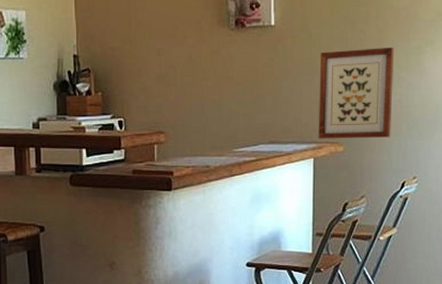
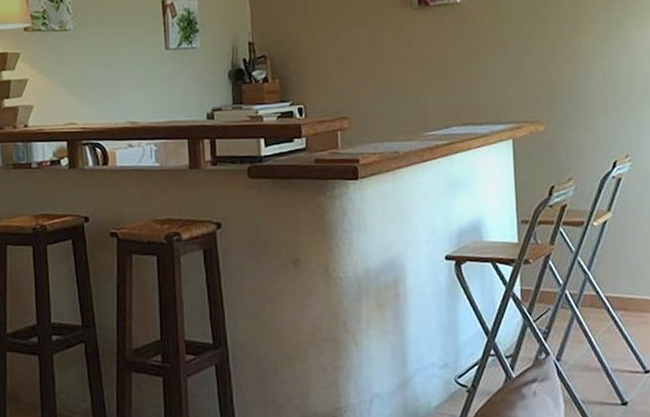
wall art: present [319,46,395,139] -> none [512,18,596,119]

